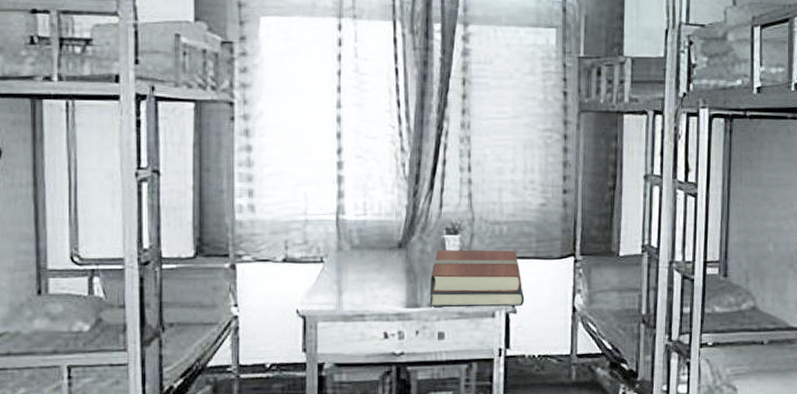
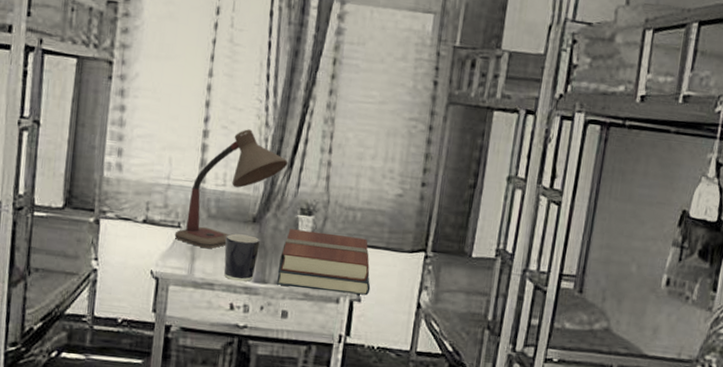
desk lamp: none [318,156,428,280] -> present [174,129,288,249]
mug: none [371,260,408,309] -> present [224,233,260,282]

